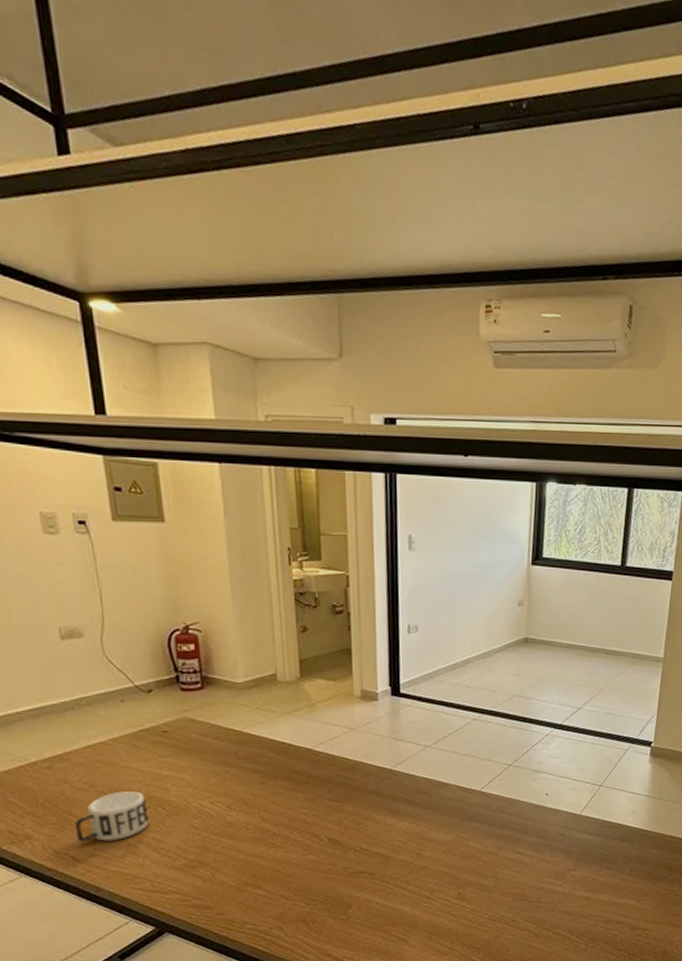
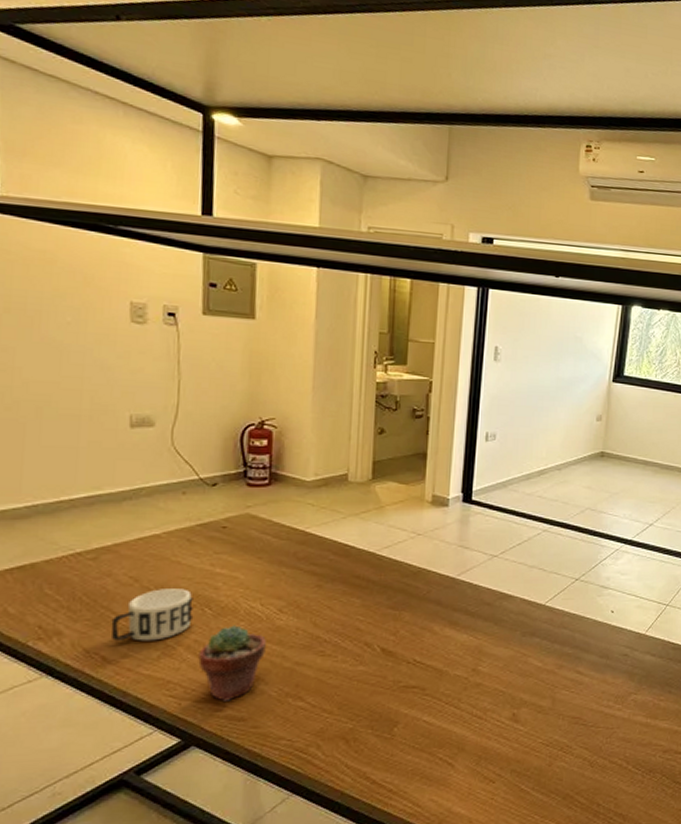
potted succulent: none [159,823,221,892] -> present [198,625,266,701]

